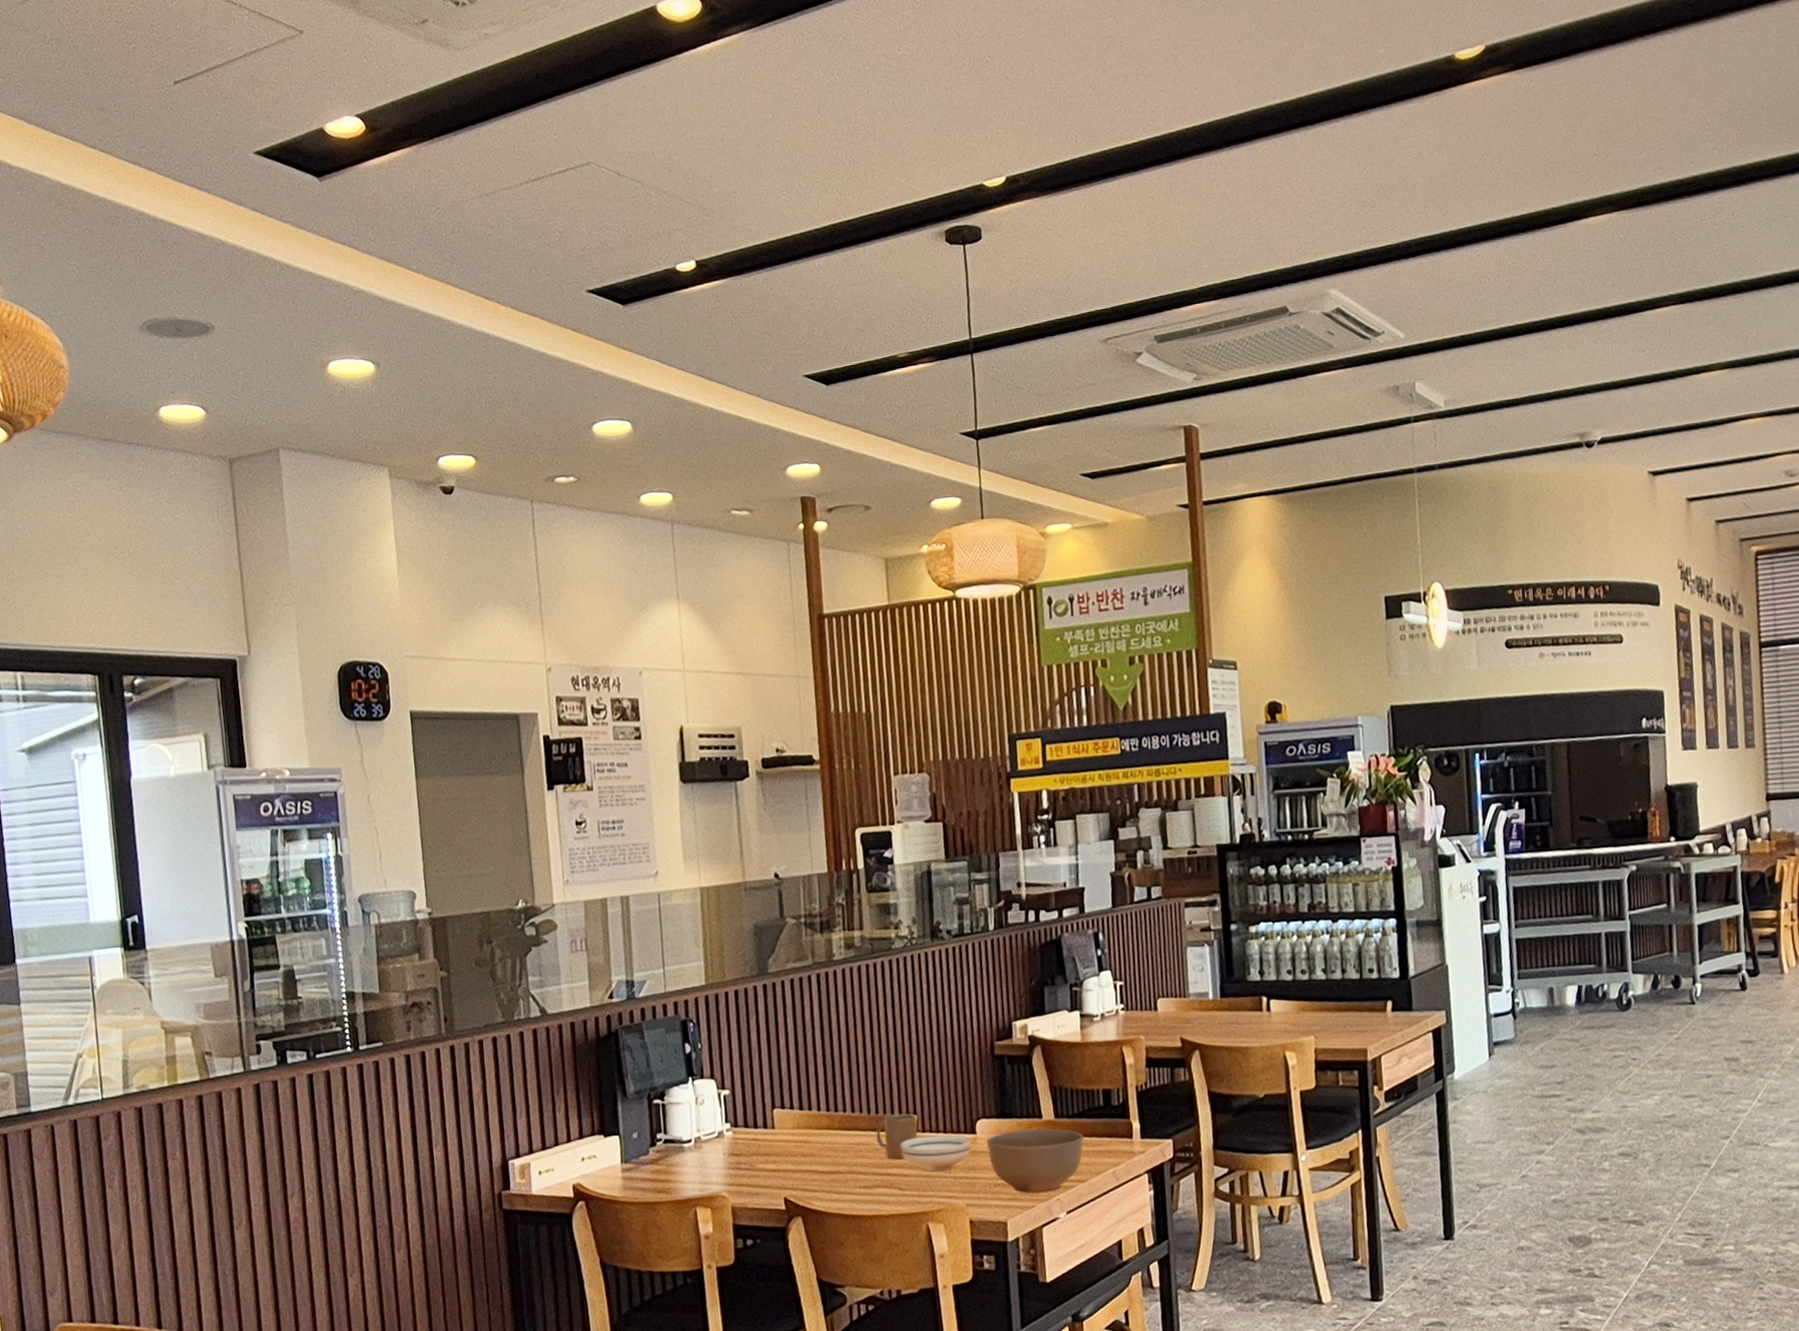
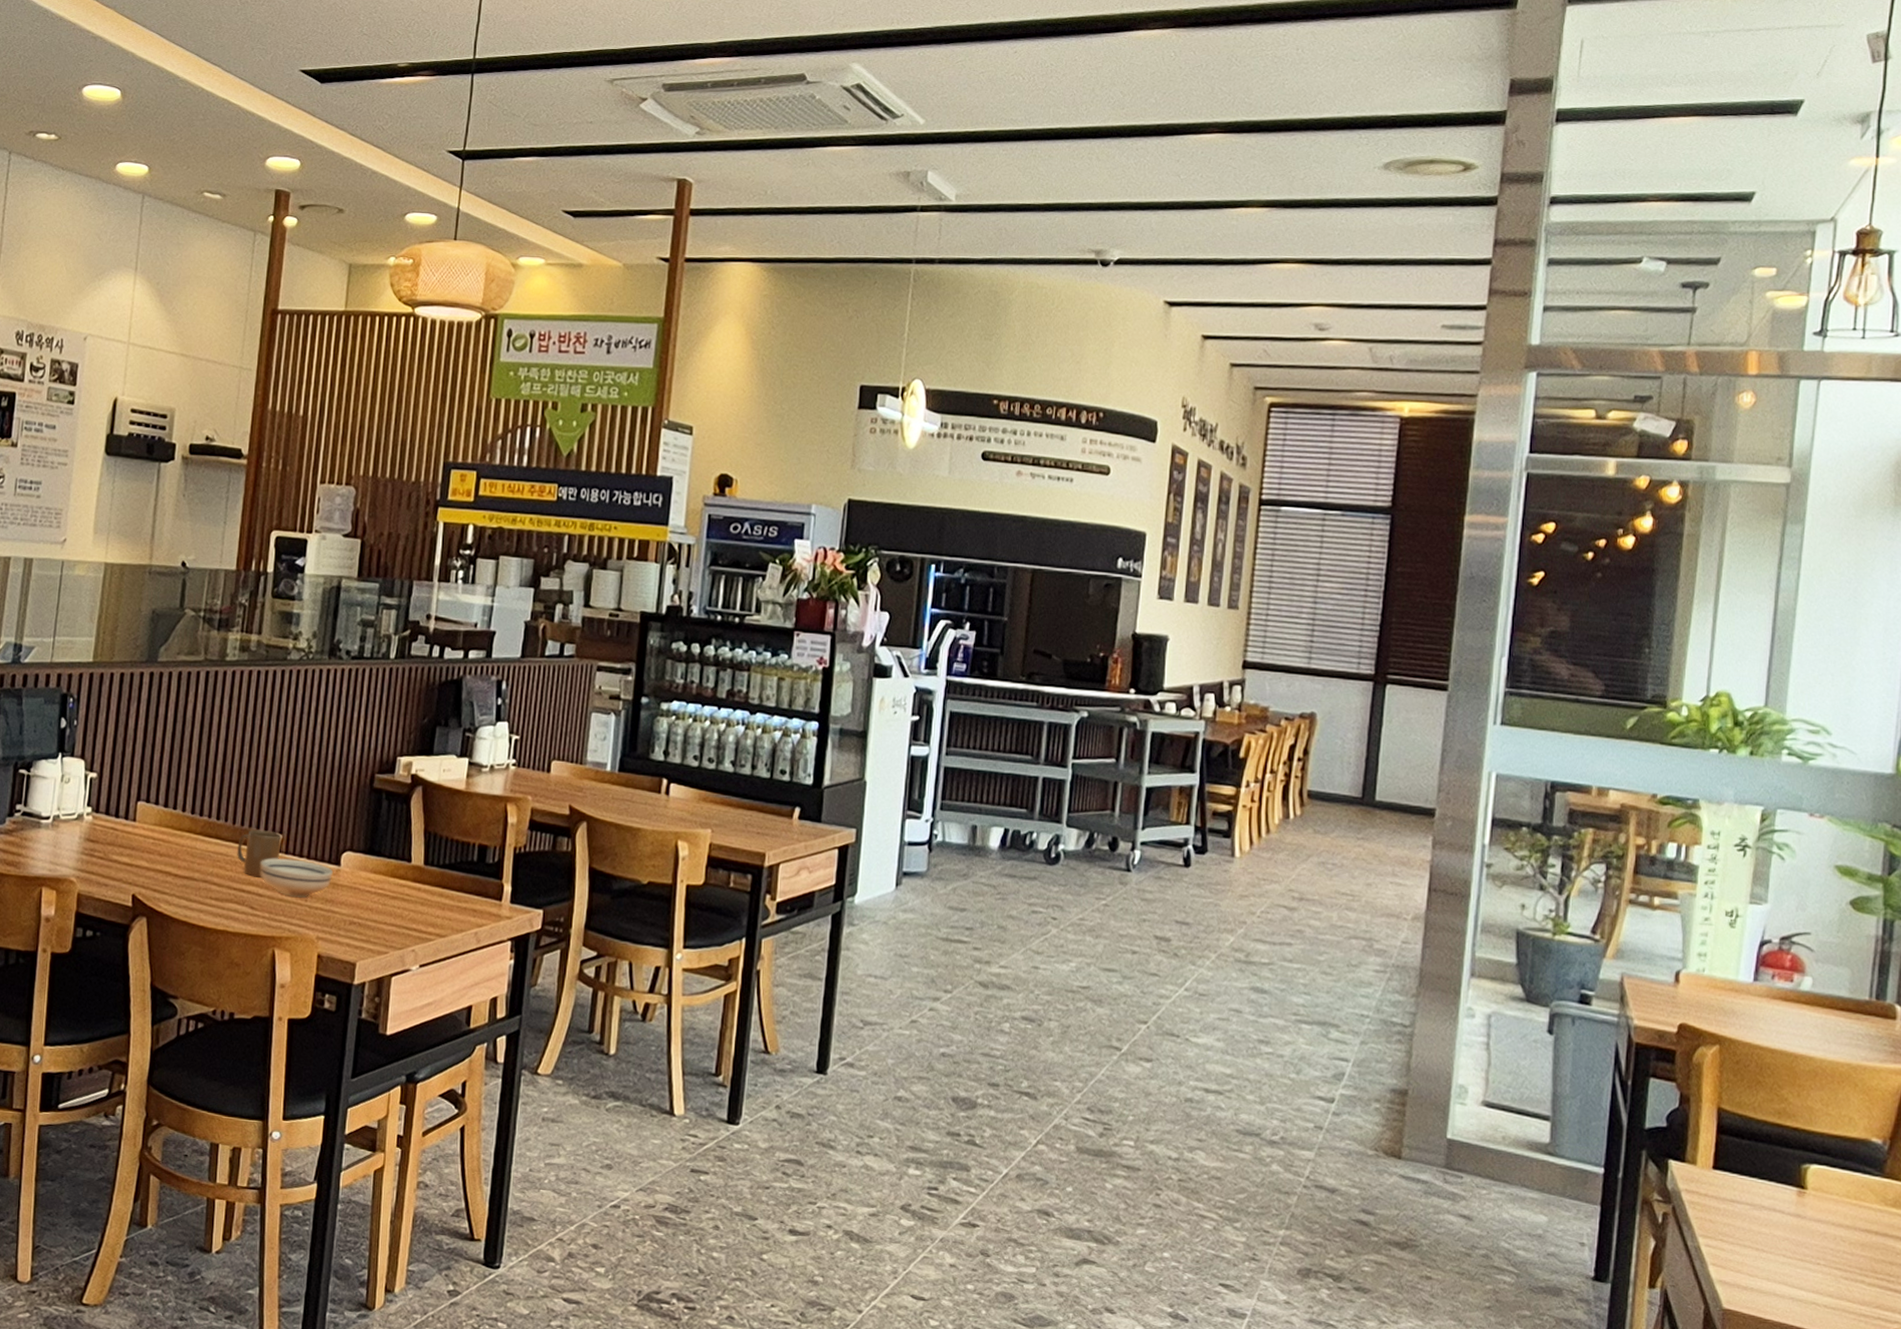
bowl: present [986,1129,1084,1193] -> none [349,870,451,941]

